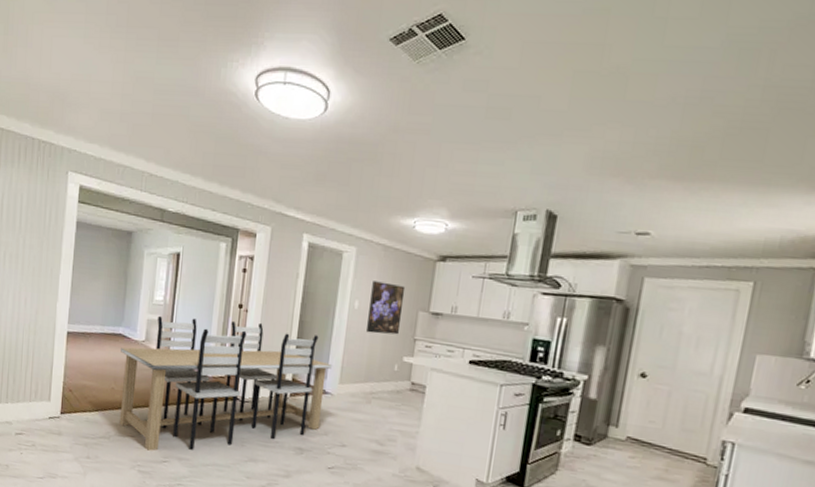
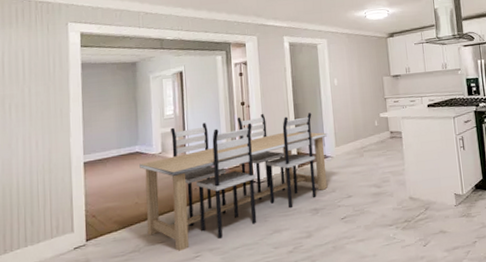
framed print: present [367,281,406,335] -> none [344,60,373,102]

